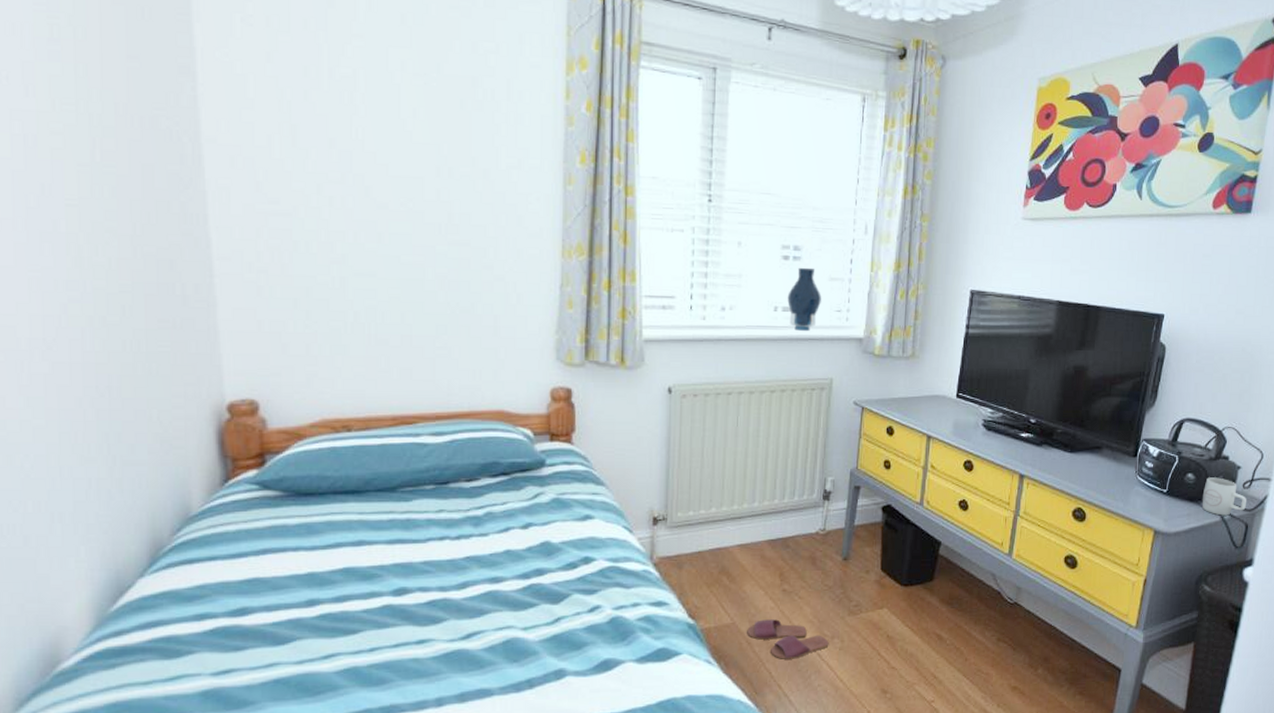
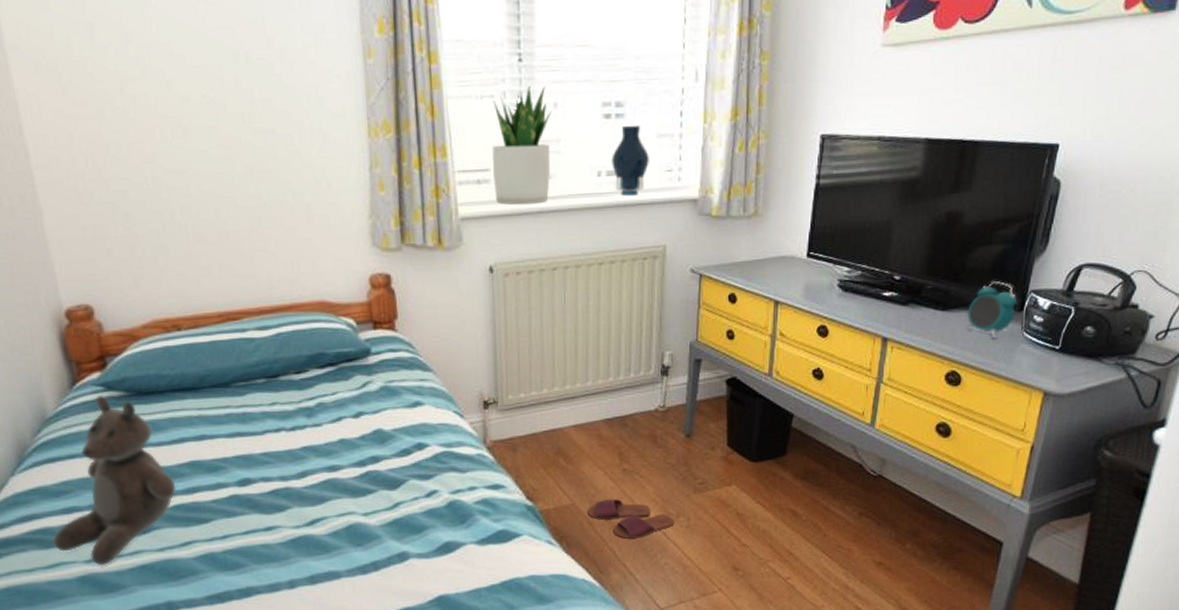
stuffed animal: none [178,493,325,679] -> present [53,394,176,566]
planter: none [678,225,736,333] -> present [492,86,552,206]
alarm clock: none [1091,429,1132,481] -> present [967,281,1018,339]
mug: present [1201,477,1247,516] -> none [1103,329,1161,372]

